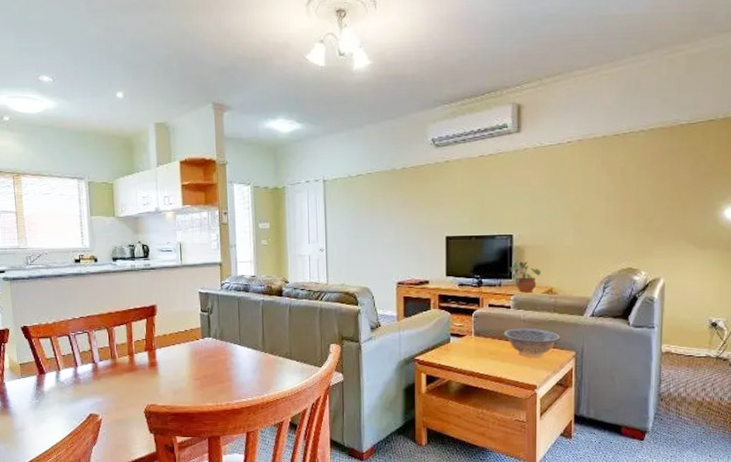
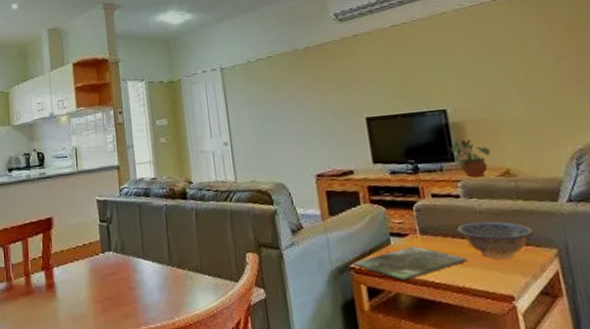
magazine: none [418,344,507,371] -> present [353,245,467,281]

